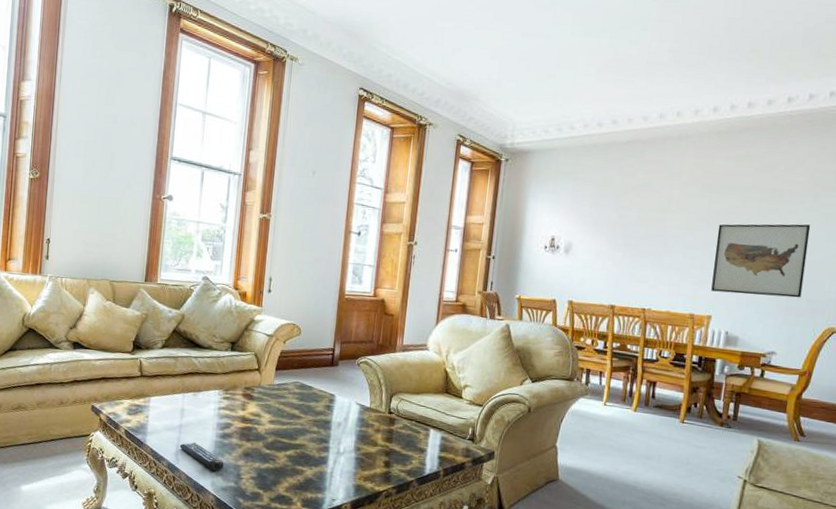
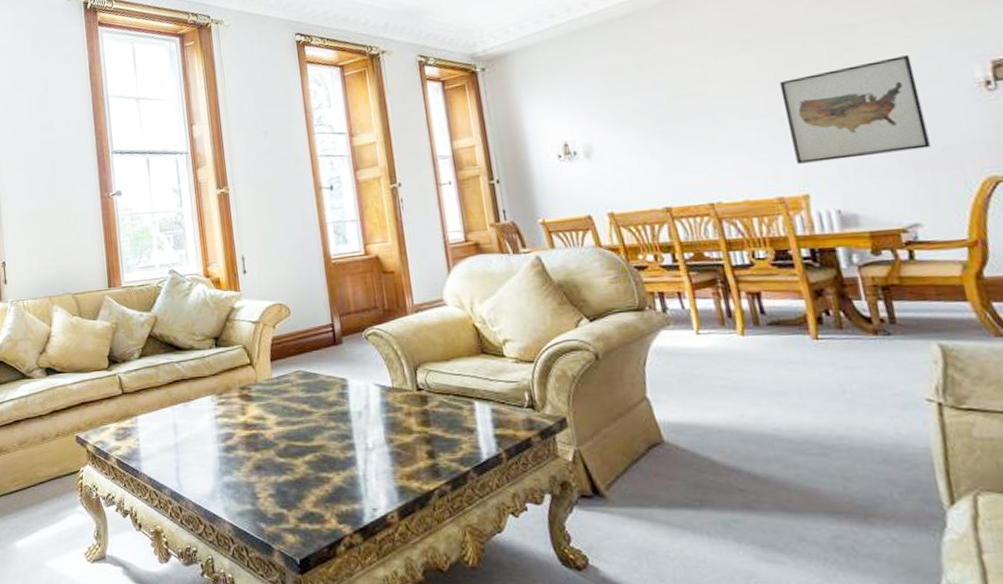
remote control: present [179,442,224,471] -> none [179,461,235,493]

